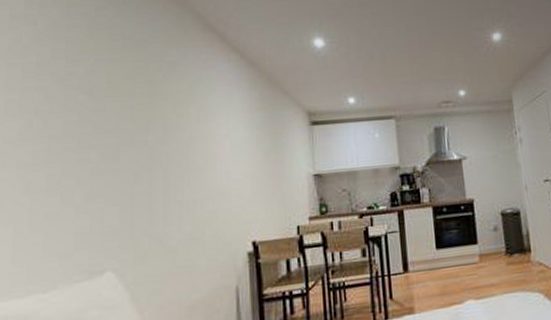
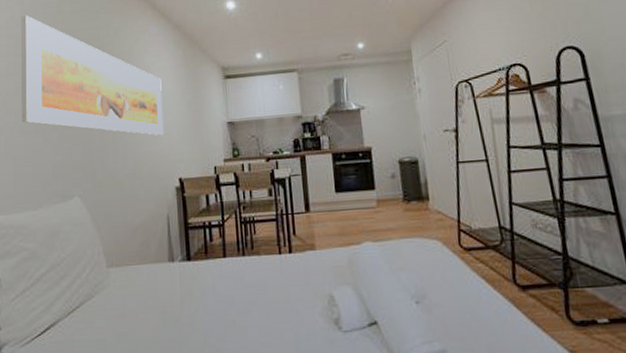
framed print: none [27,39,233,191] -> present [21,15,164,135]

